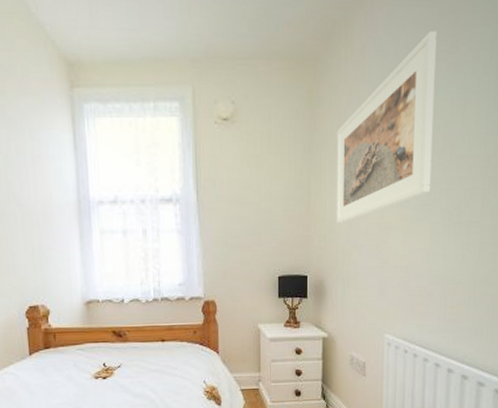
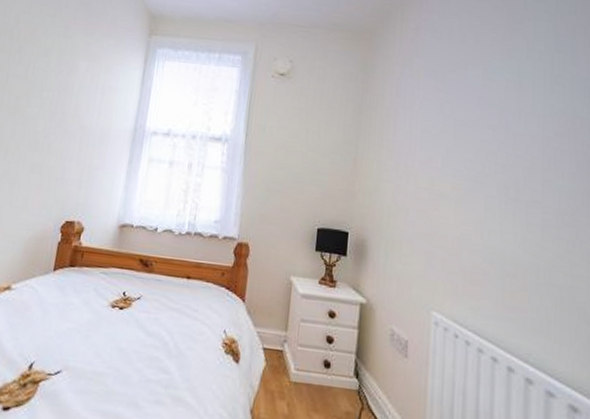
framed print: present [336,31,437,223] -> none [382,20,490,183]

